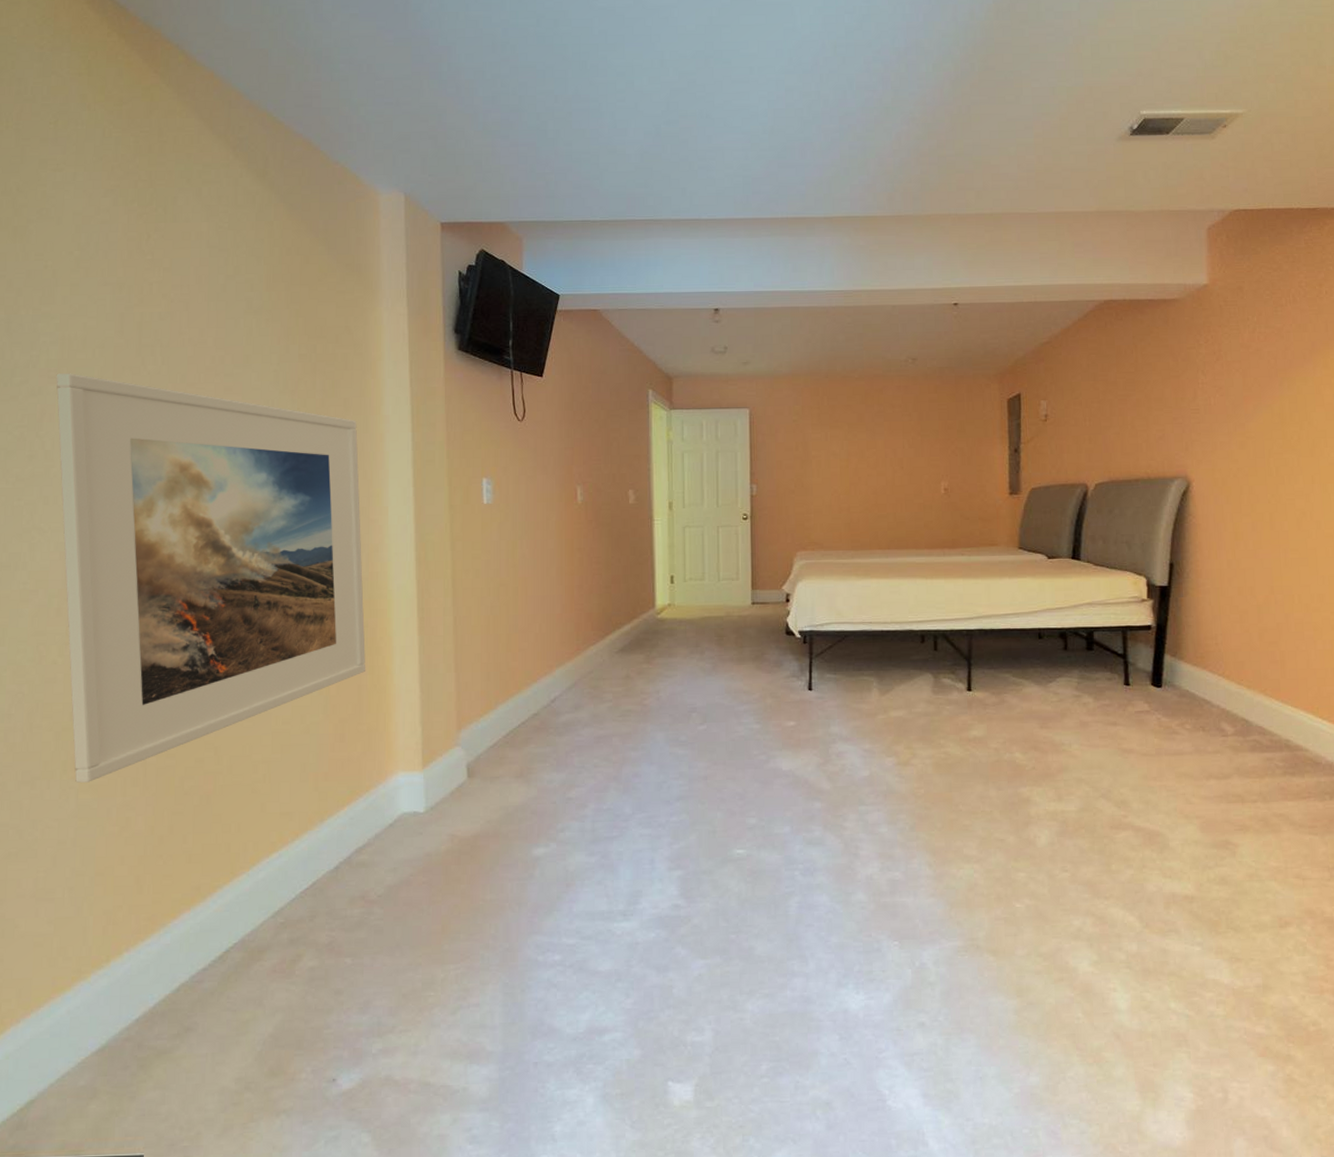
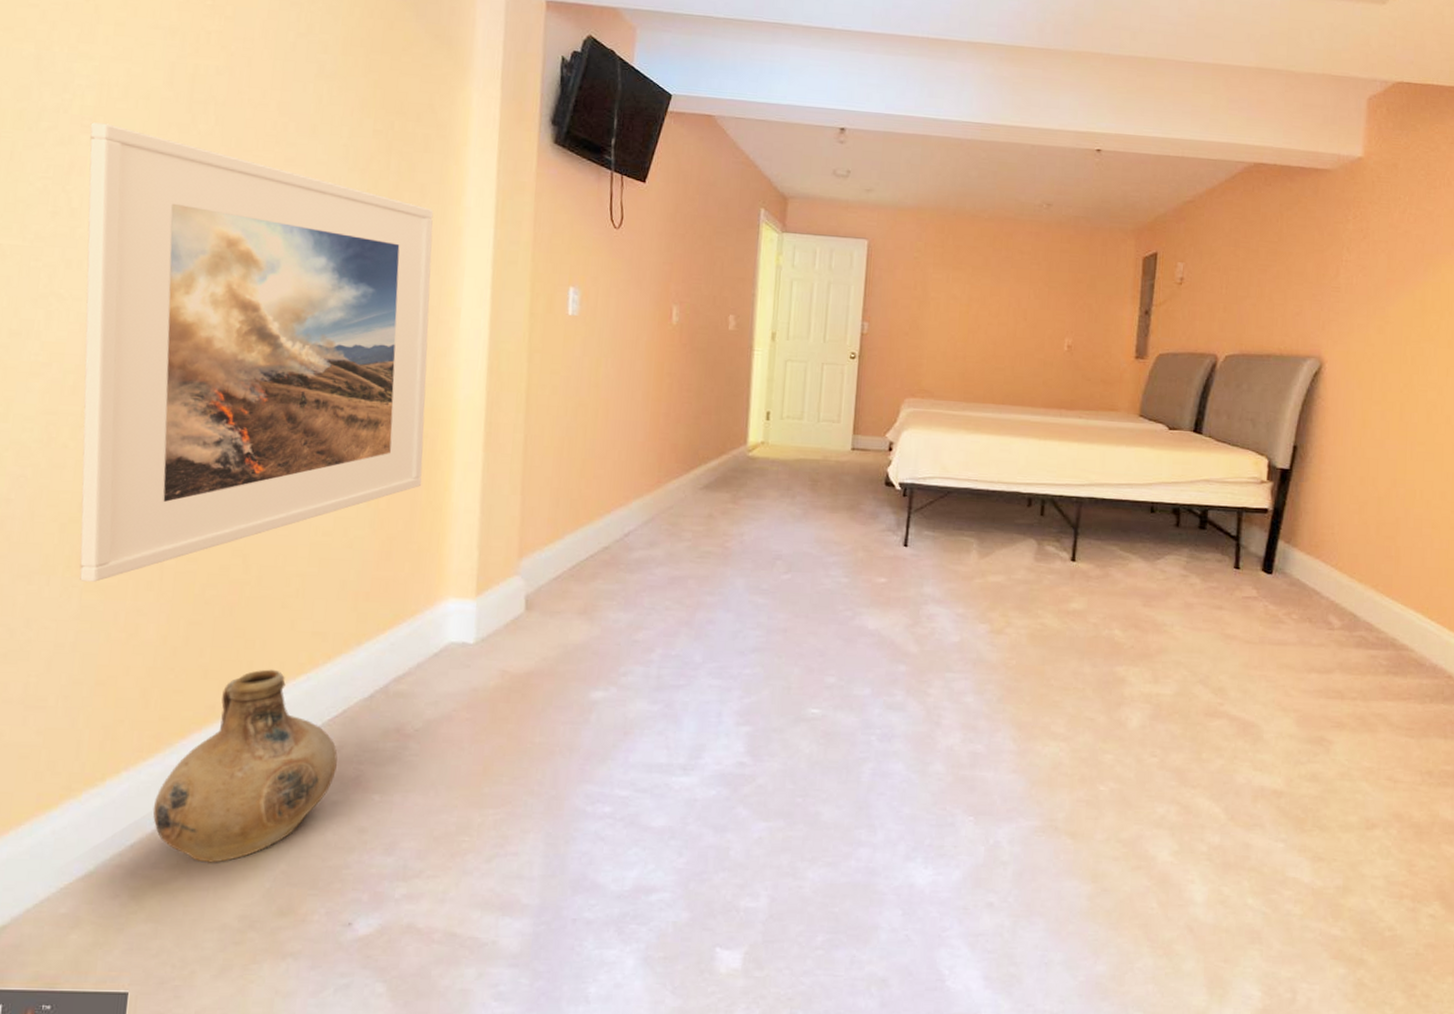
ceramic jug: none [153,850,311,1031] -> present [152,669,338,863]

